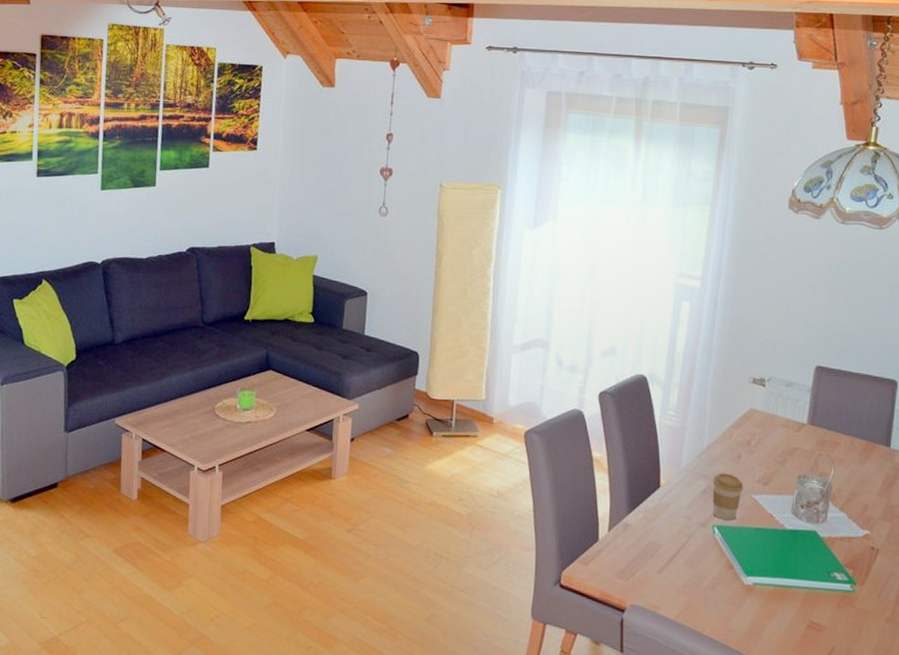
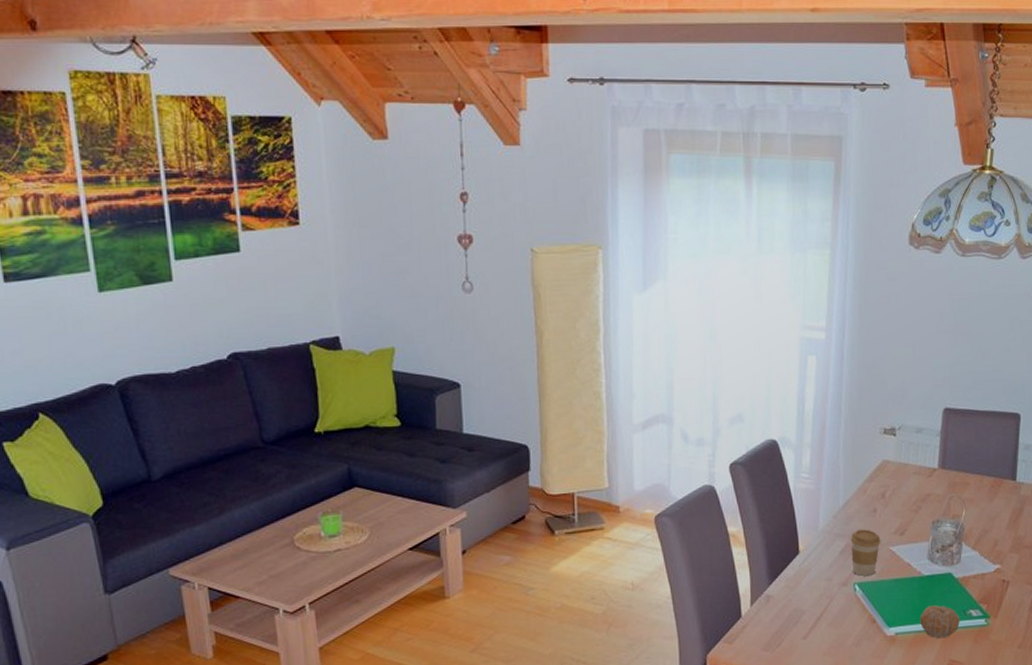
fruit: none [780,561,823,597] -> present [920,605,960,638]

